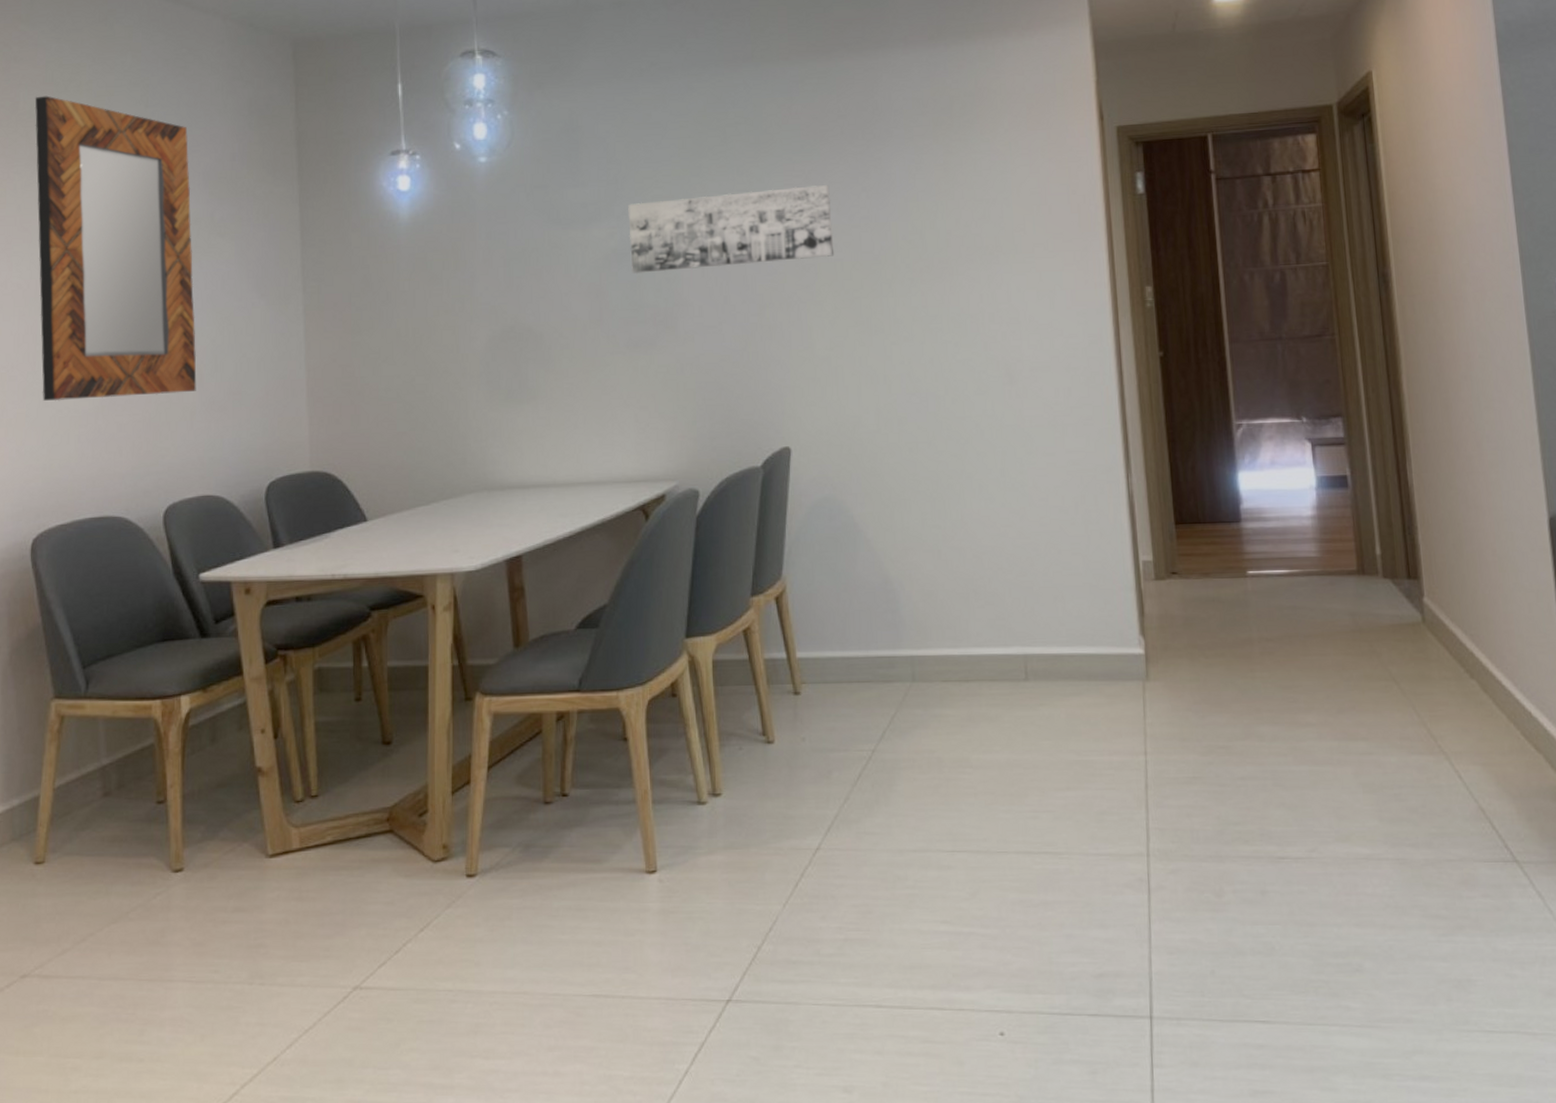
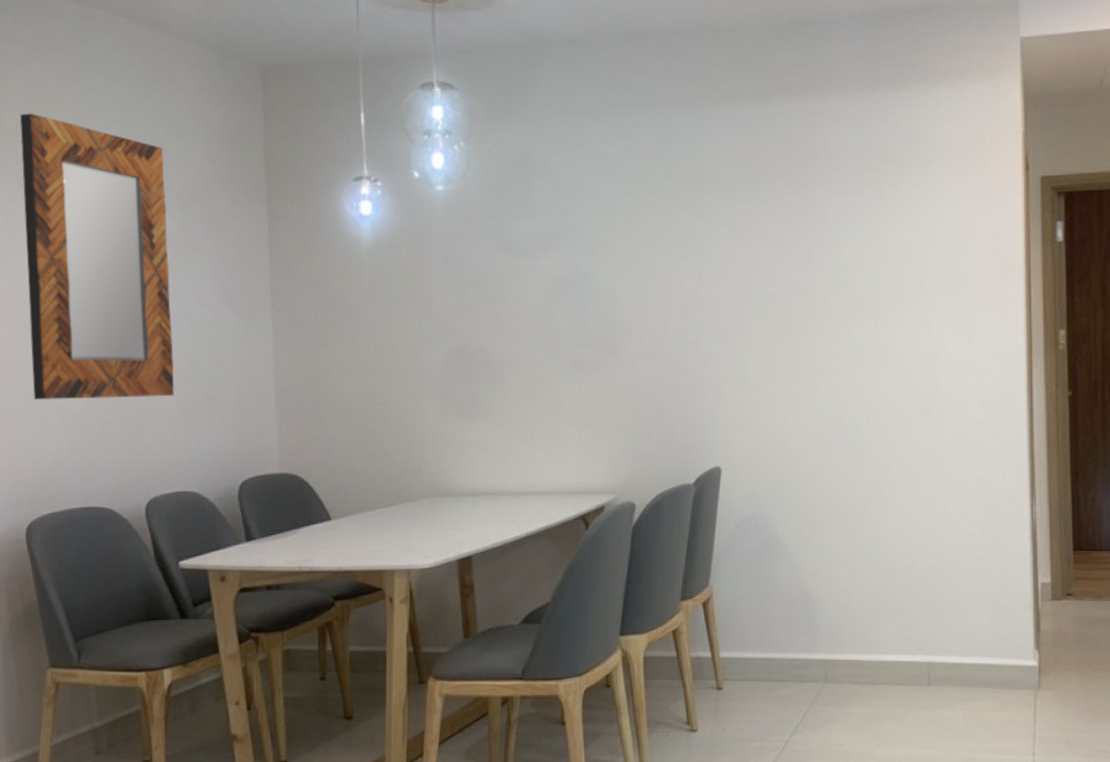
wall art: present [628,185,835,274] -> none [576,223,768,302]

